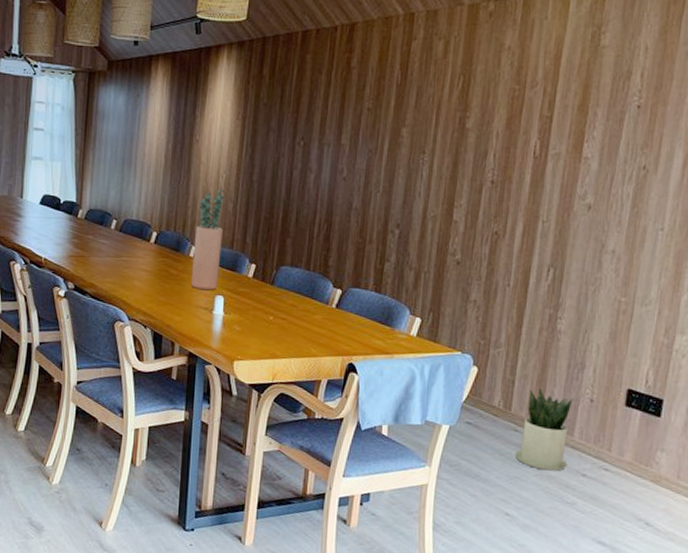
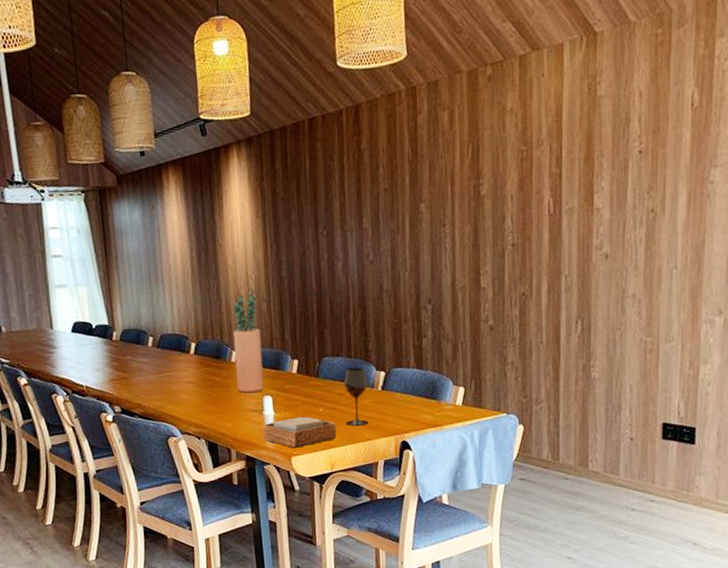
napkin holder: none [209,321,284,353] -> present [263,416,337,448]
wineglass: none [295,281,323,341] -> present [344,368,369,426]
planter: present [514,388,573,472] -> none [567,435,617,511]

